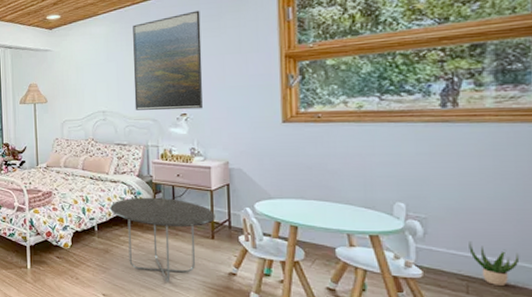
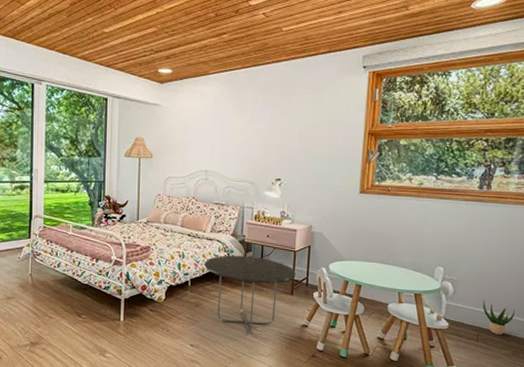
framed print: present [133,10,203,111] -> none [235,81,302,176]

